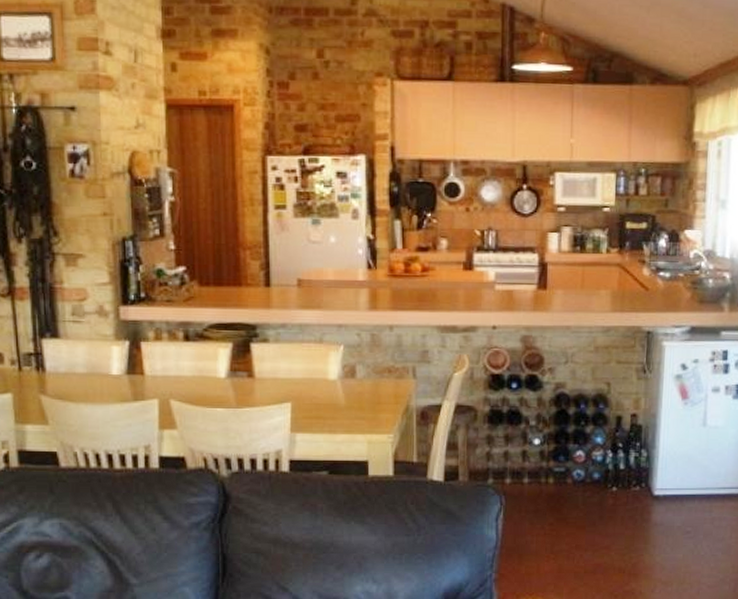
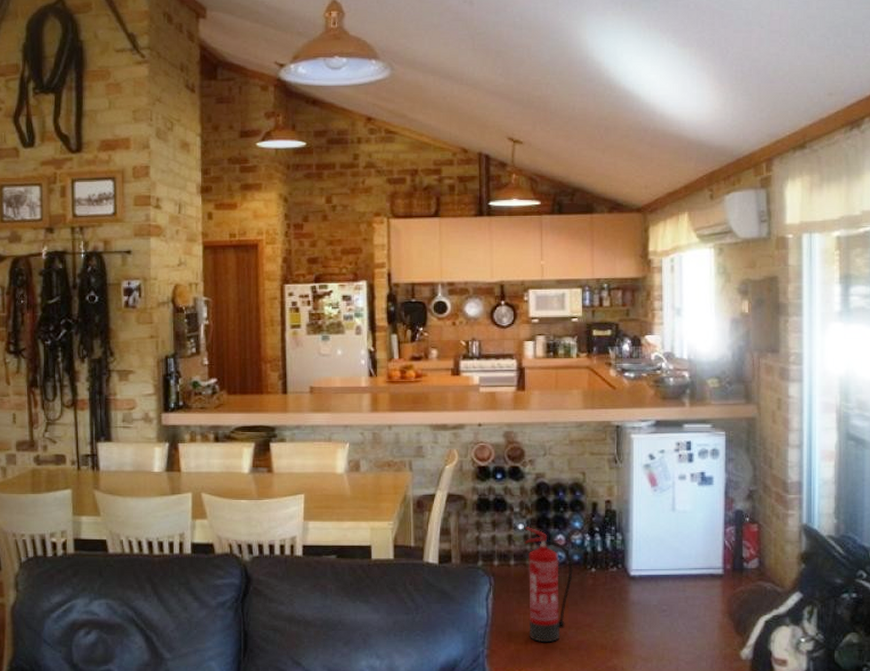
fire extinguisher: none [540,442,593,566] -> present [524,527,573,643]

